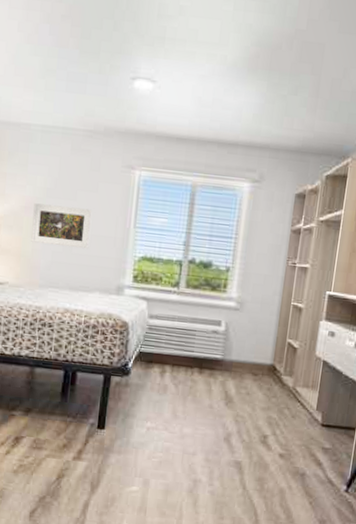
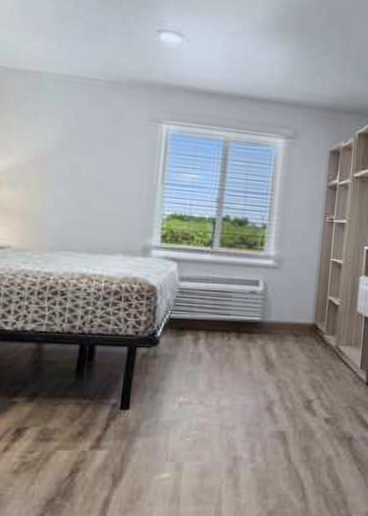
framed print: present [31,203,93,249] -> none [40,157,114,208]

